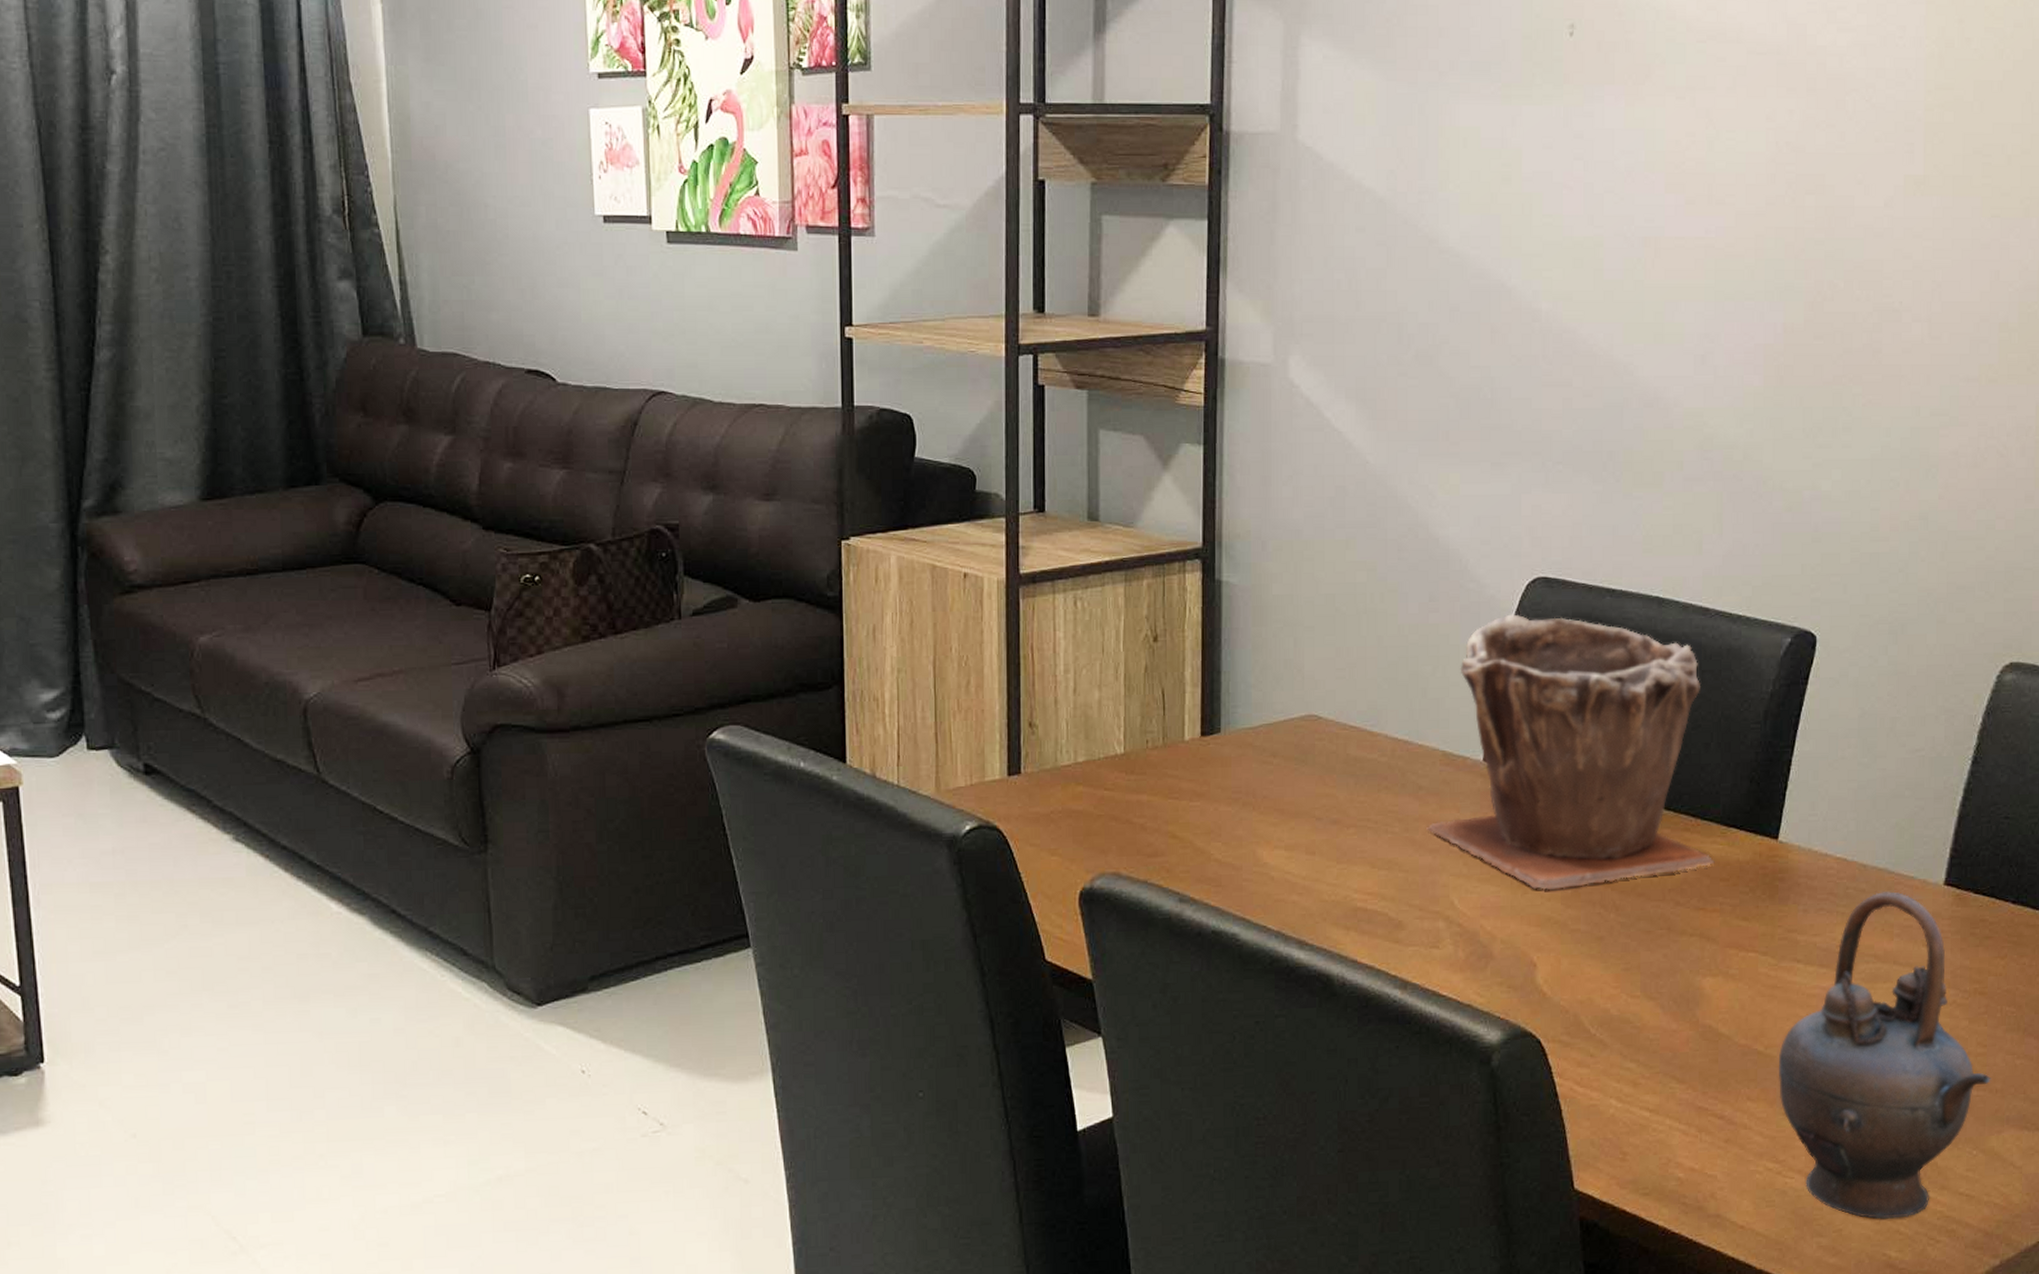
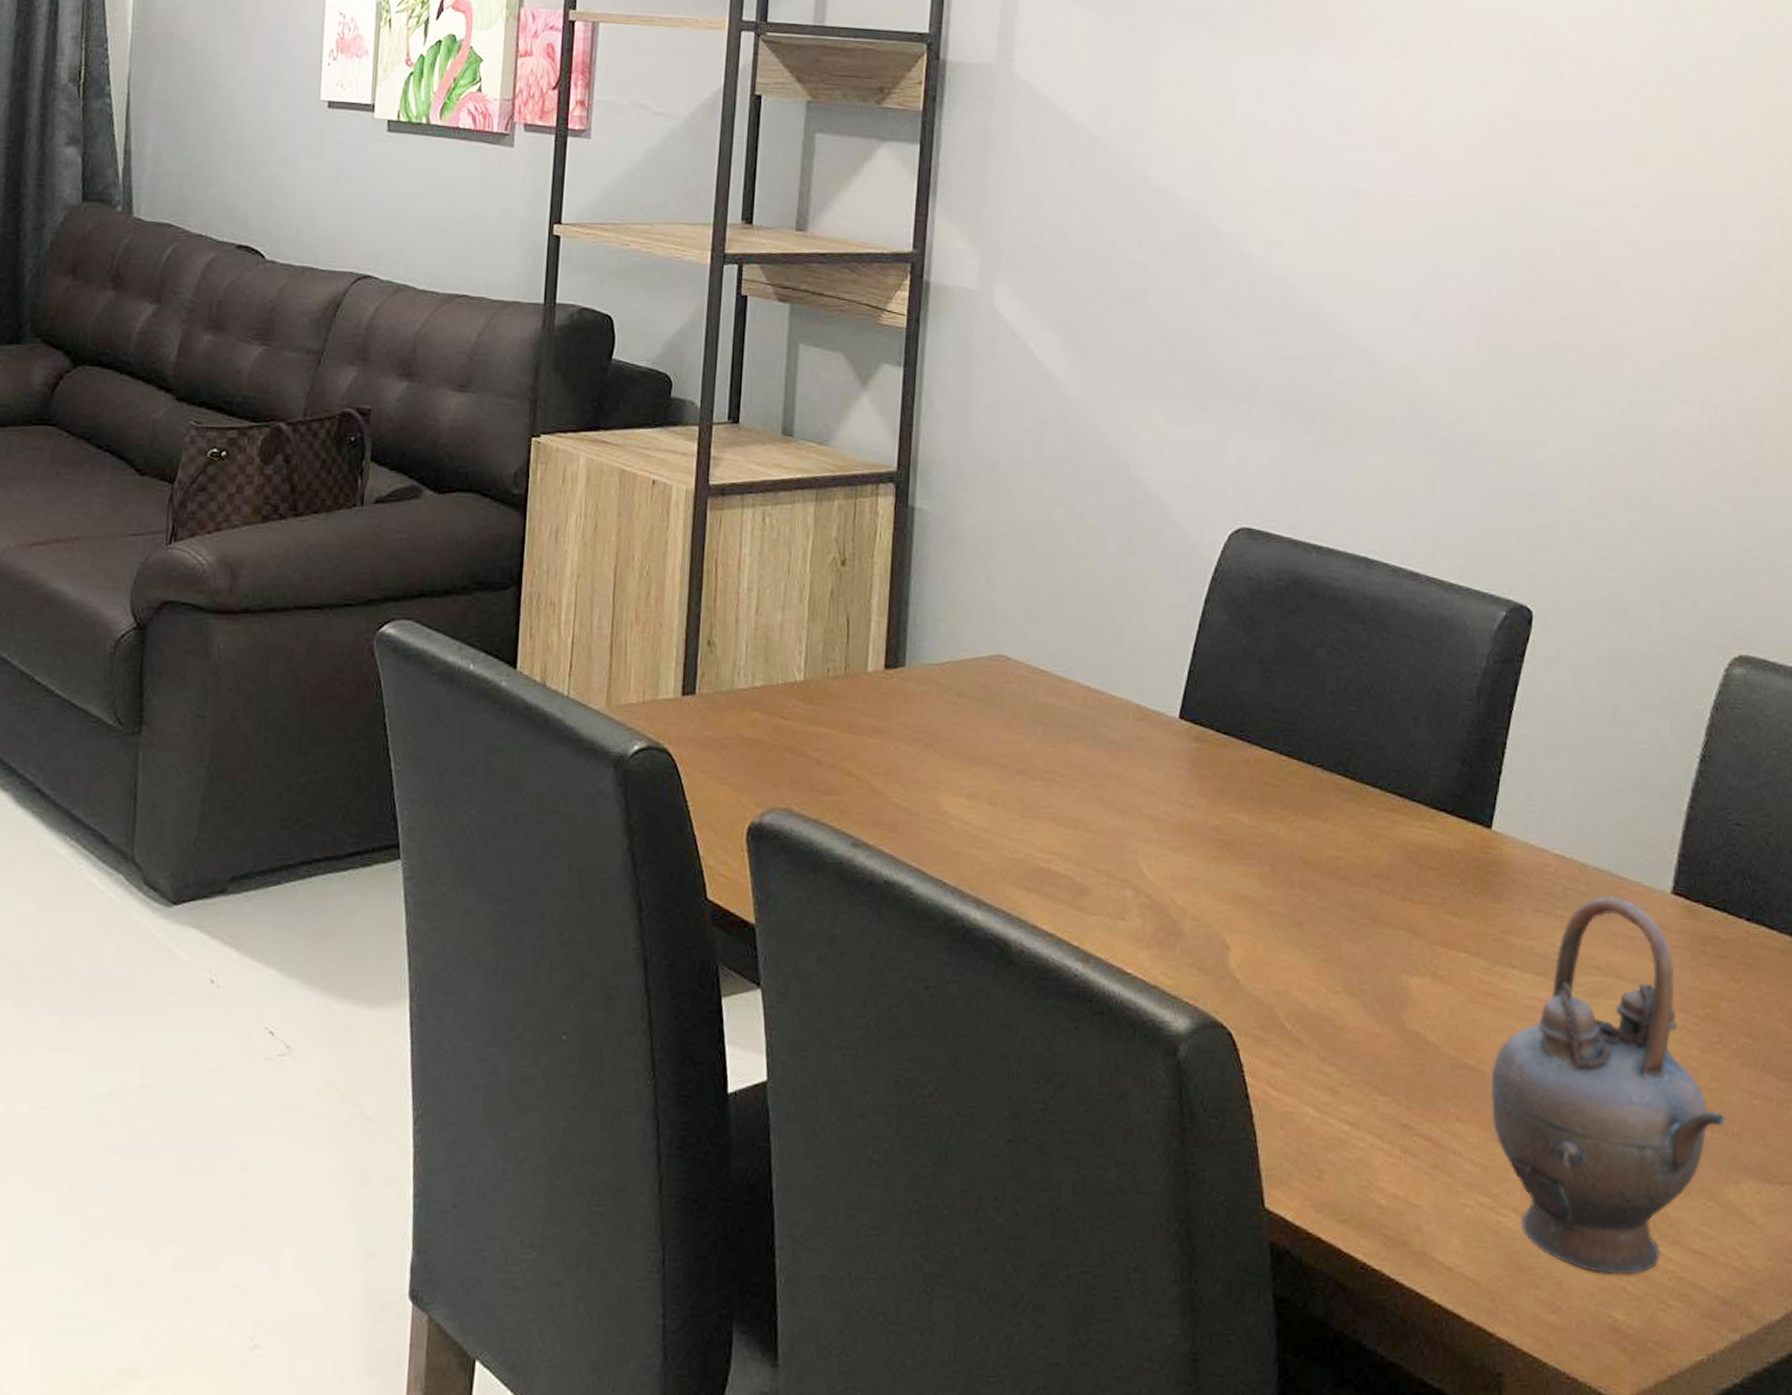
plant pot: present [1426,614,1715,890] -> none [1116,564,1424,865]

